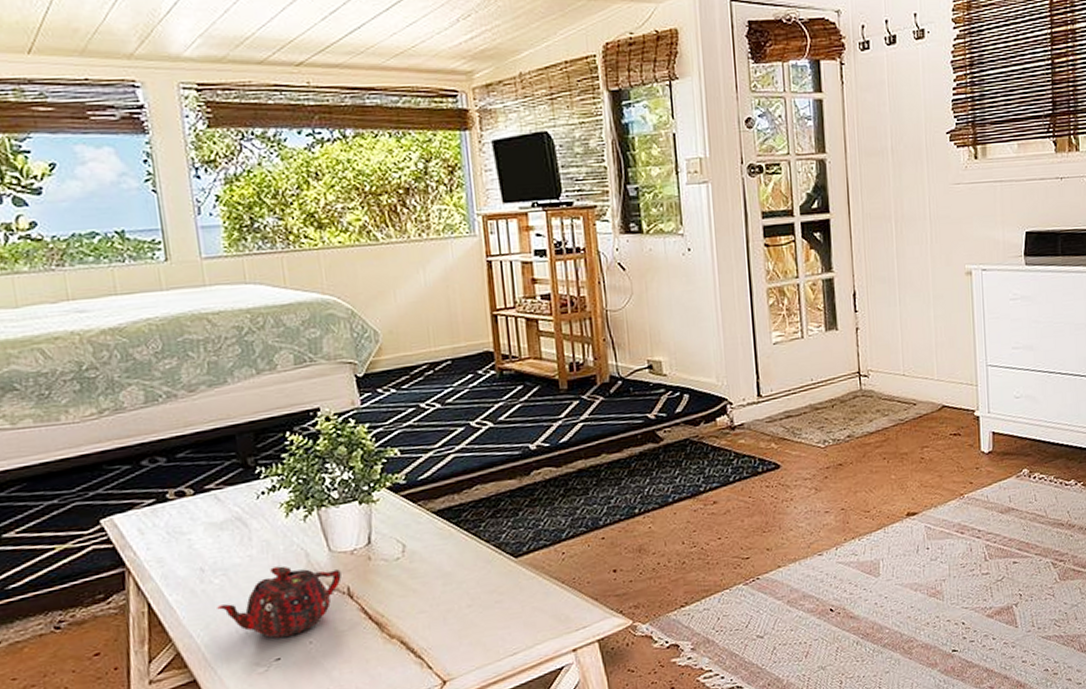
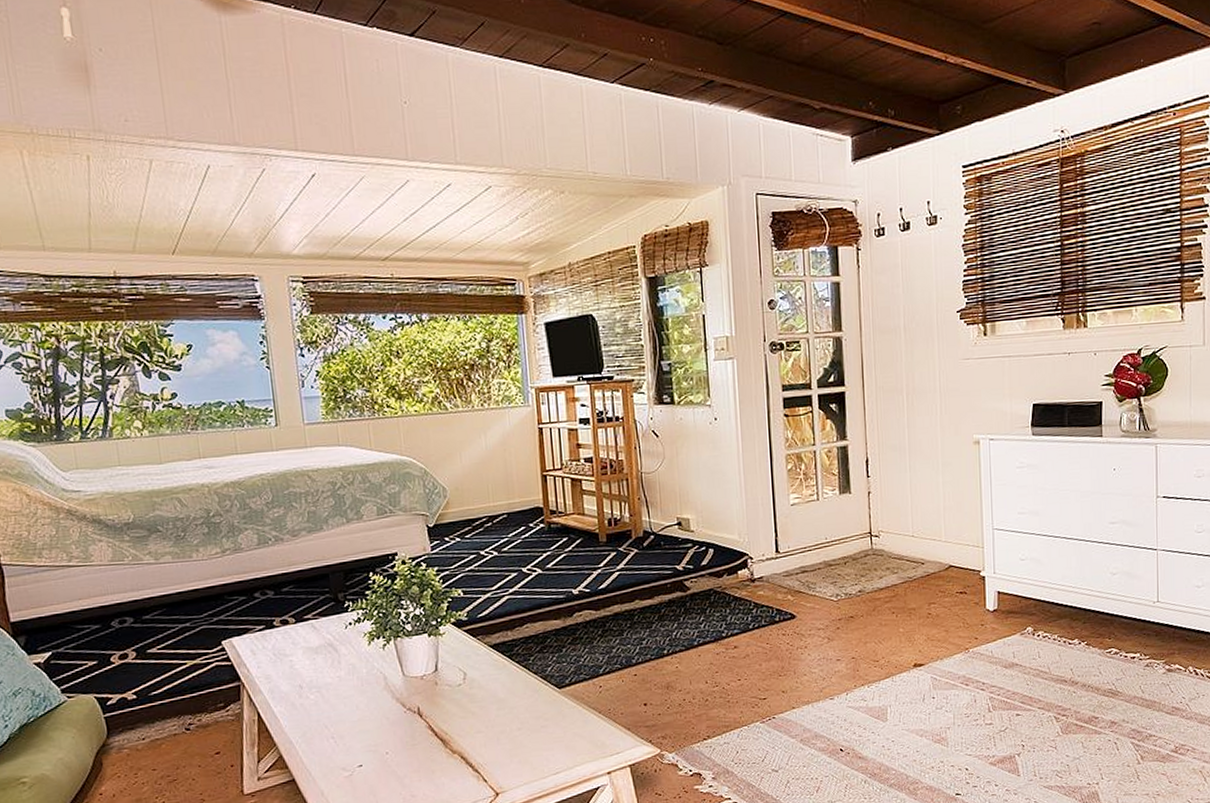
teapot: present [217,565,342,638] -> none [312,686,413,748]

